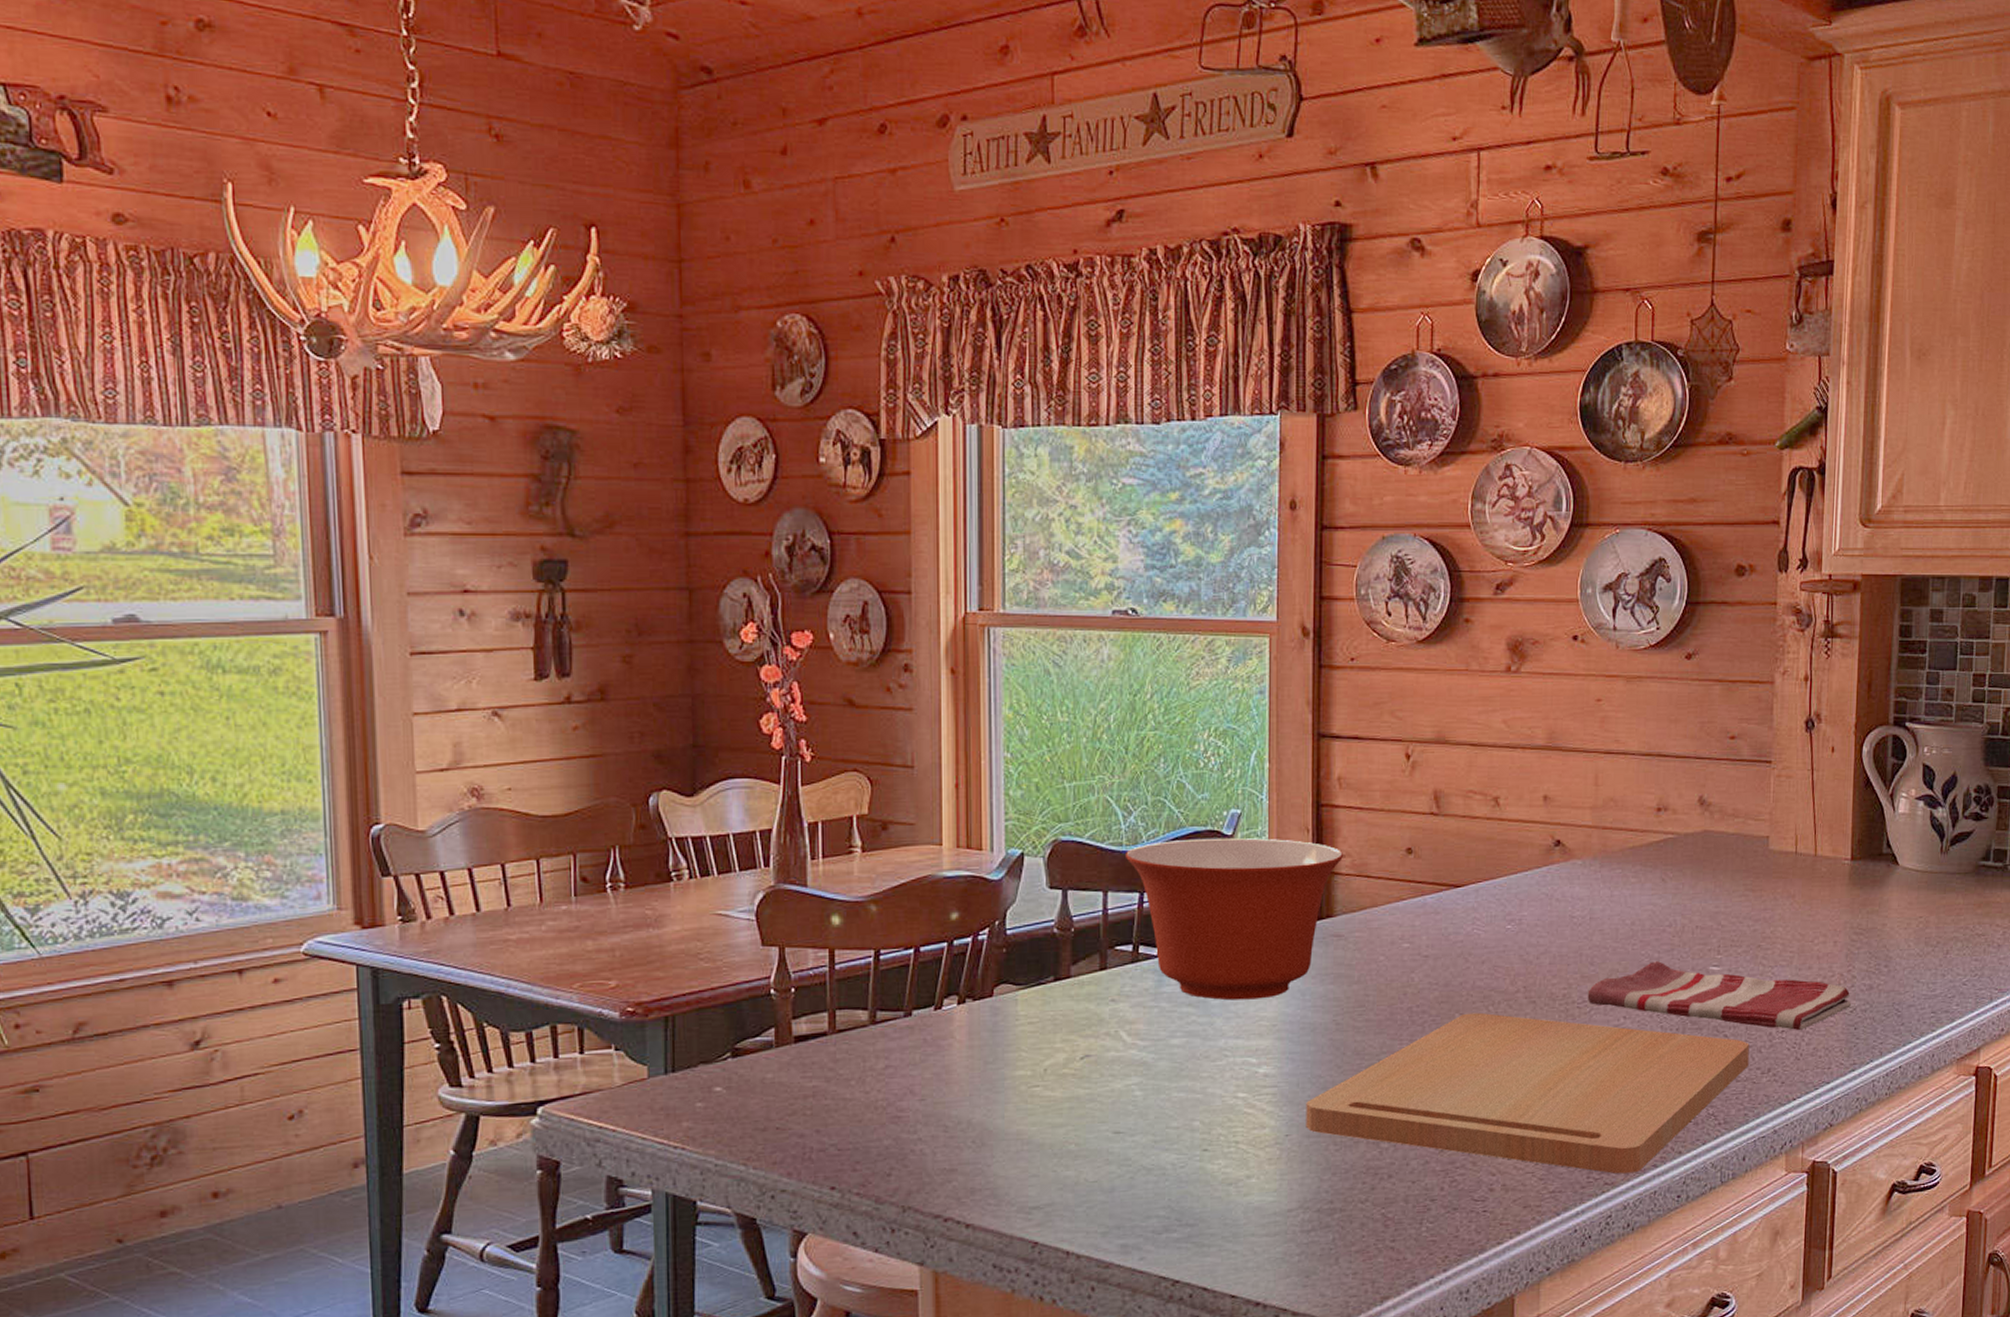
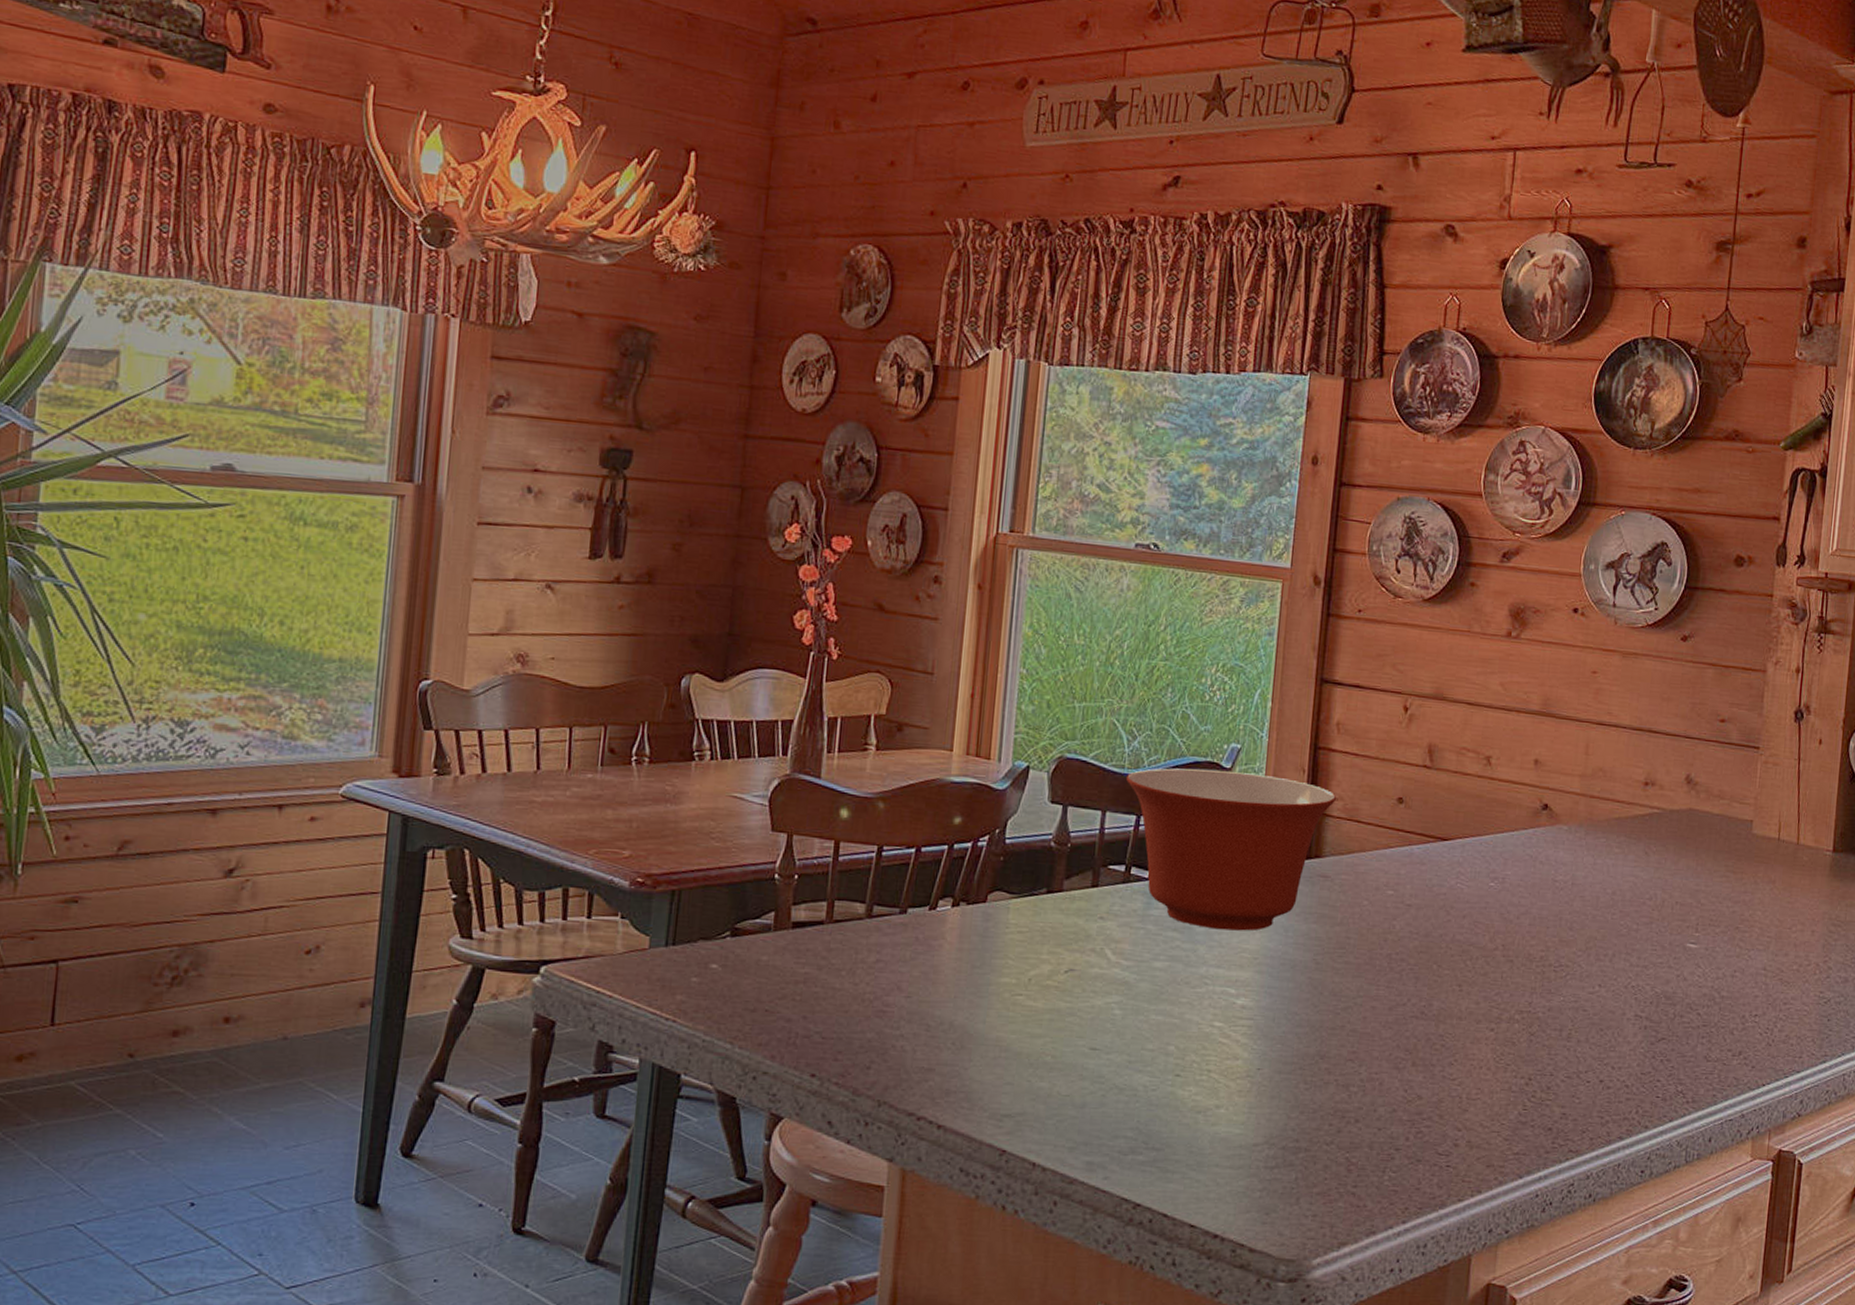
cutting board: present [1306,1012,1749,1174] -> none [1278,965,1722,1143]
dish towel: present [1587,960,1852,1031] -> none [1564,932,1826,1017]

